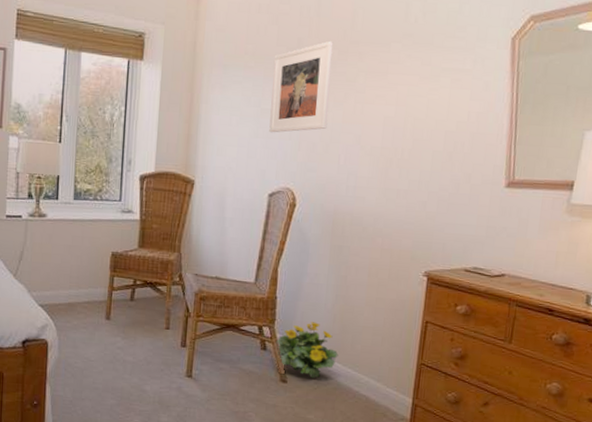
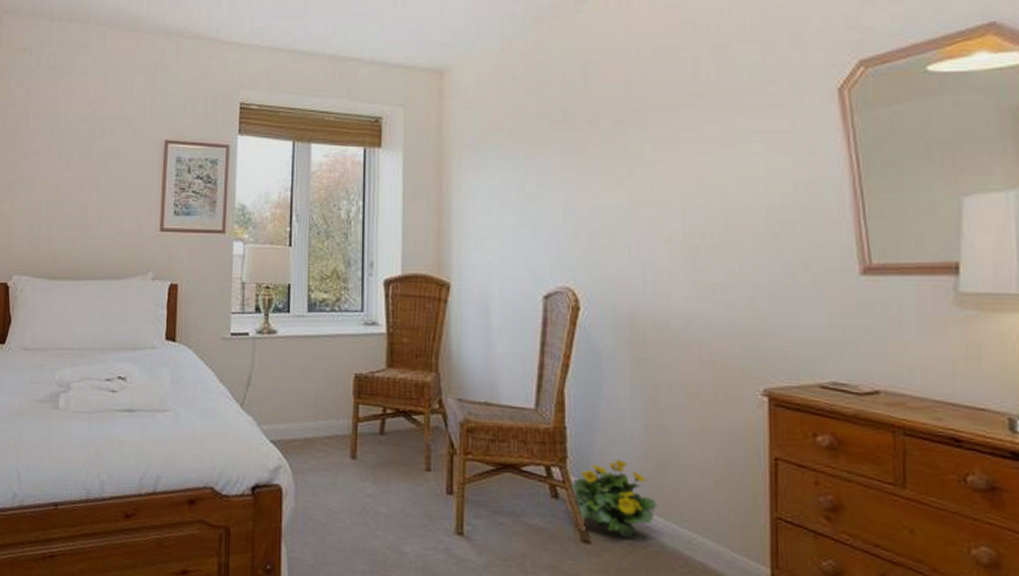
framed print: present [269,40,334,133] -> none [535,109,610,222]

